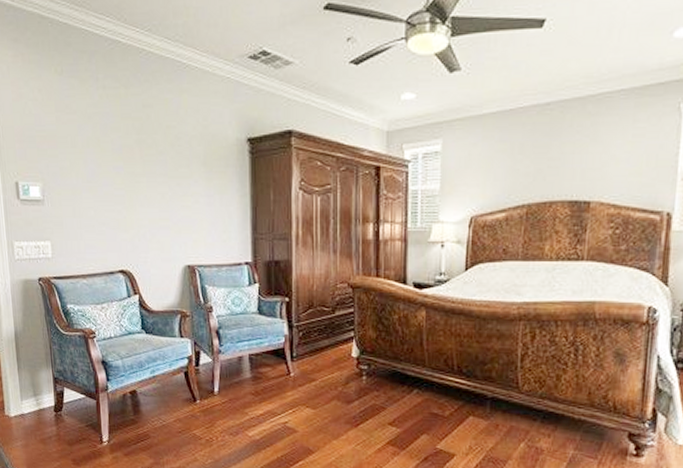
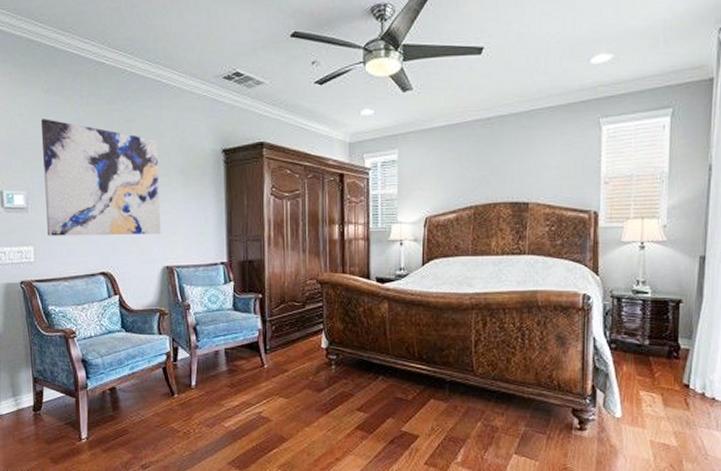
wall art: none [55,104,183,231] -> present [40,119,162,236]

